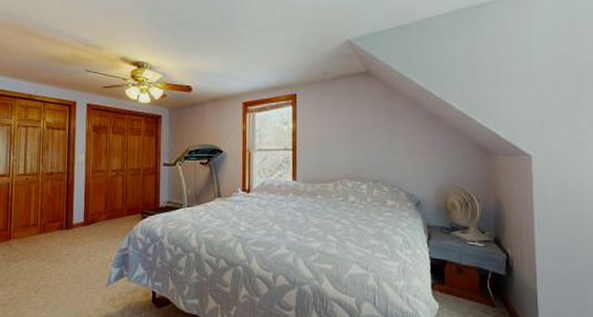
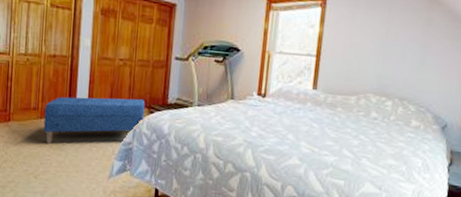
bench: none [43,205,138,259] -> present [43,96,146,145]

